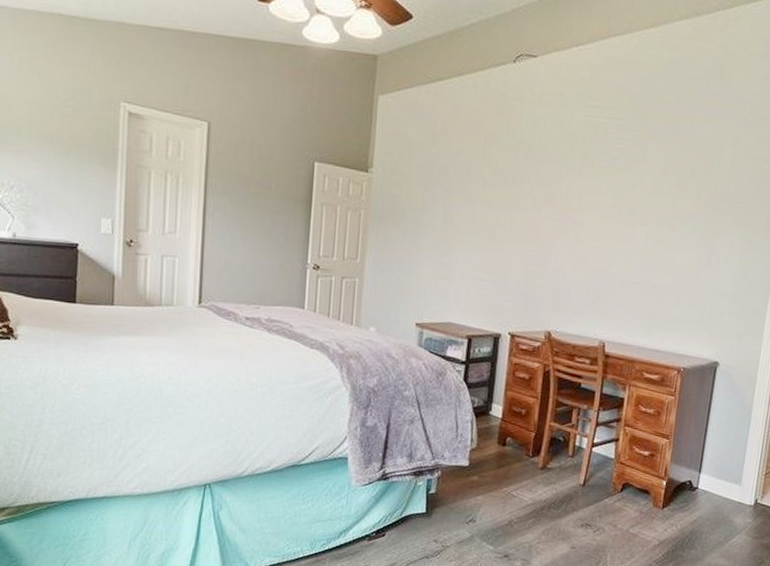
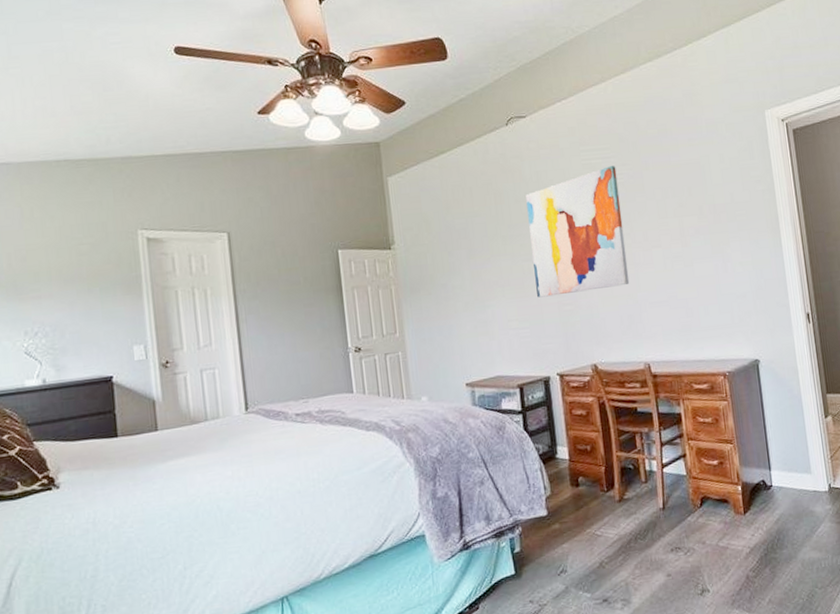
wall art: none [506,128,620,258] -> present [526,166,630,298]

